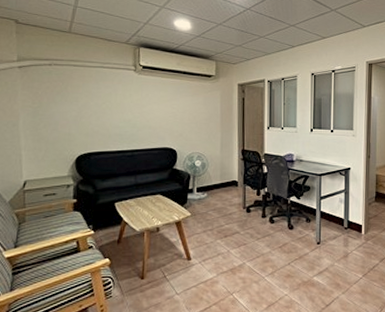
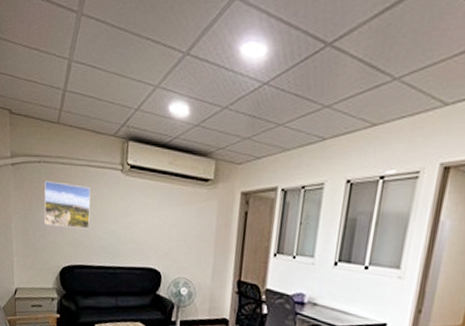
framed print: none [56,80,106,120] -> present [44,180,91,229]

